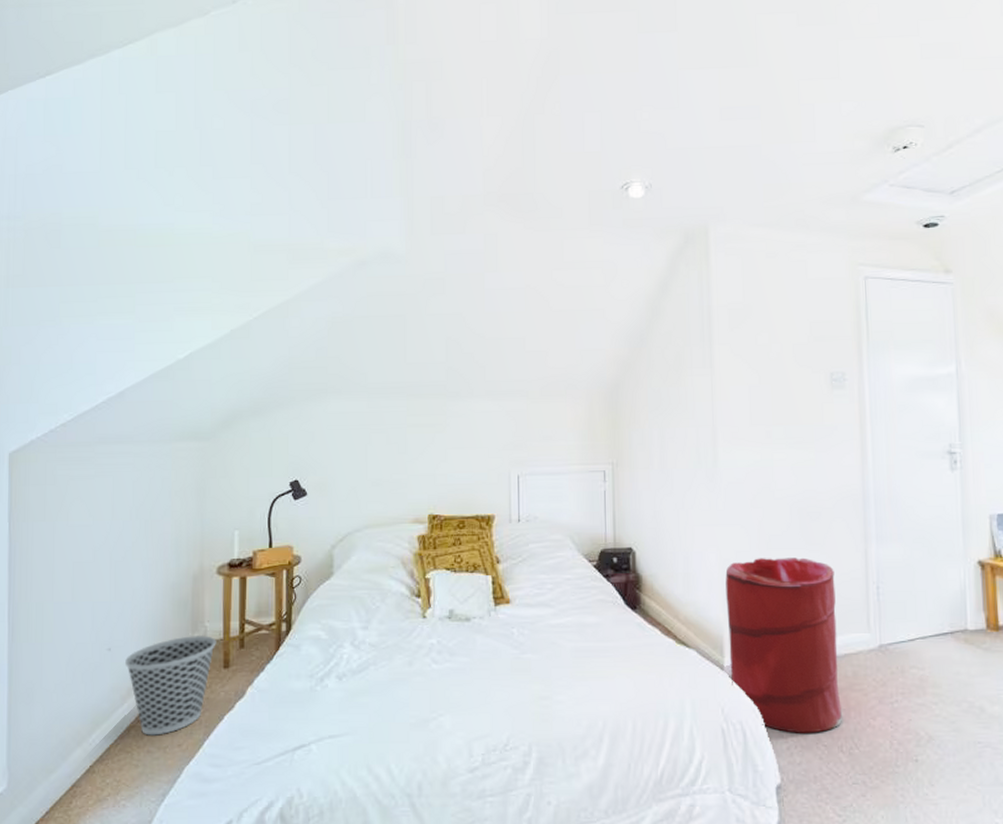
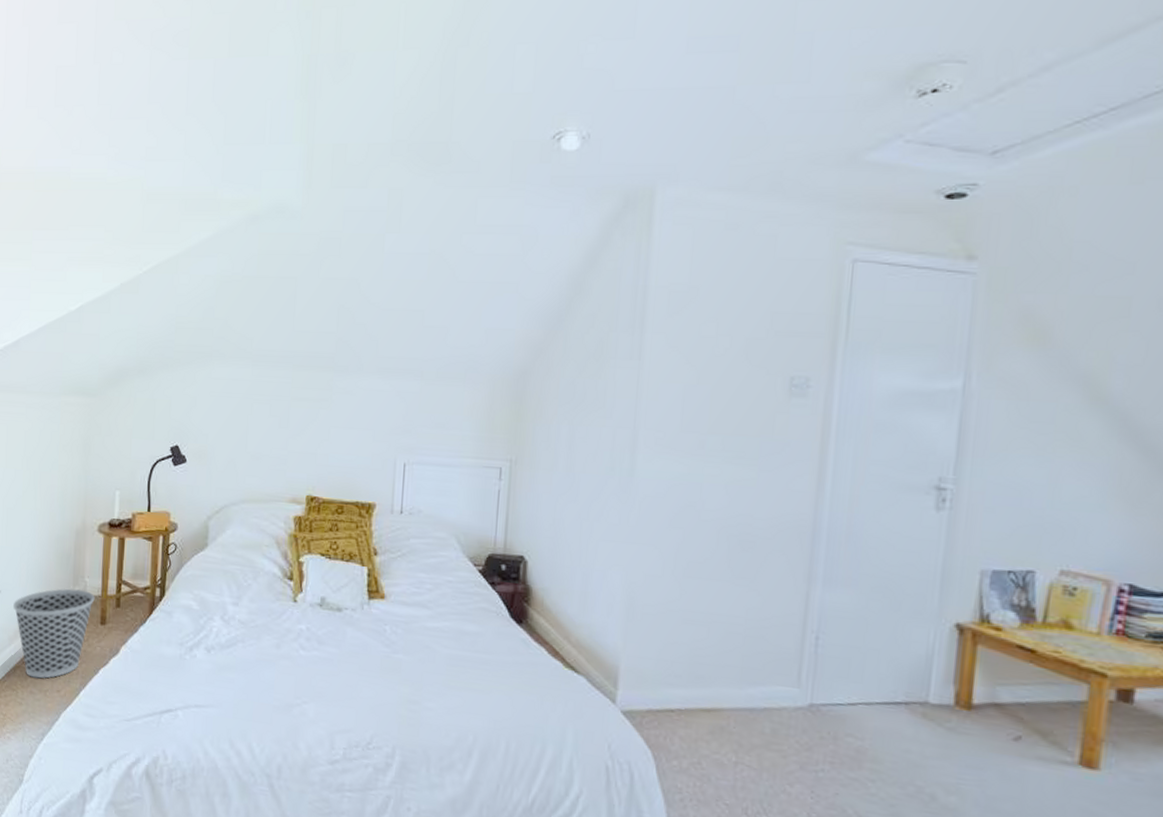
laundry hamper: present [725,557,842,733] -> none [623,585,764,789]

